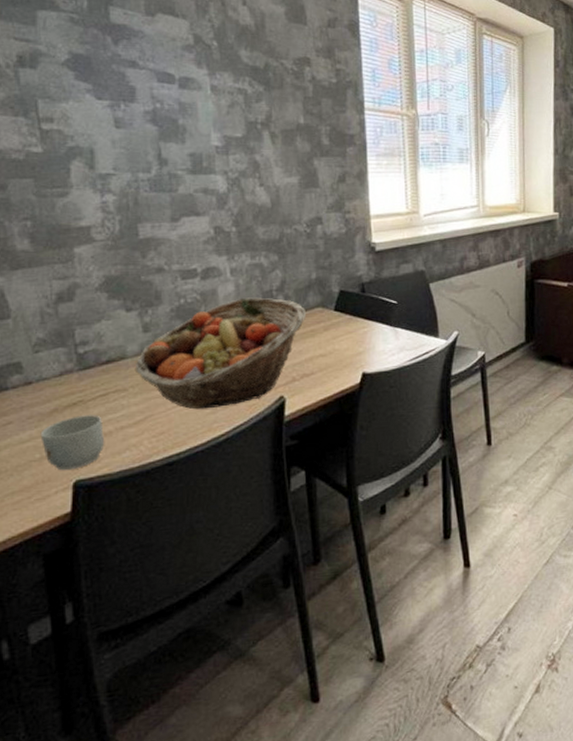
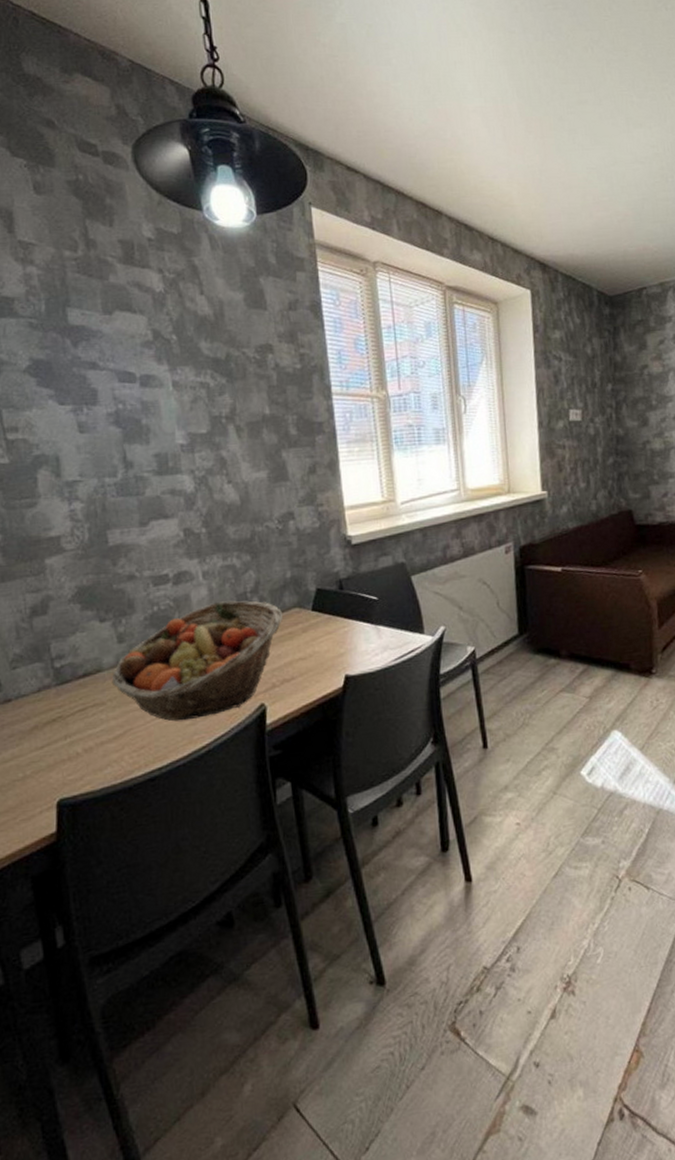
mug: present [40,415,104,471] -> none [22,730,85,790]

